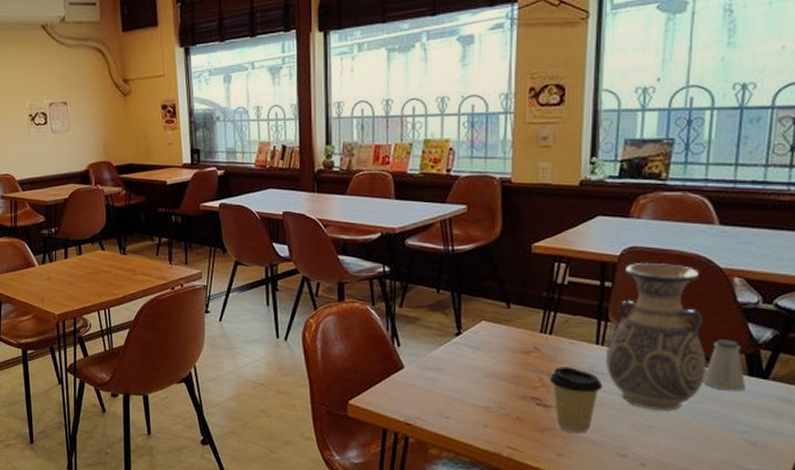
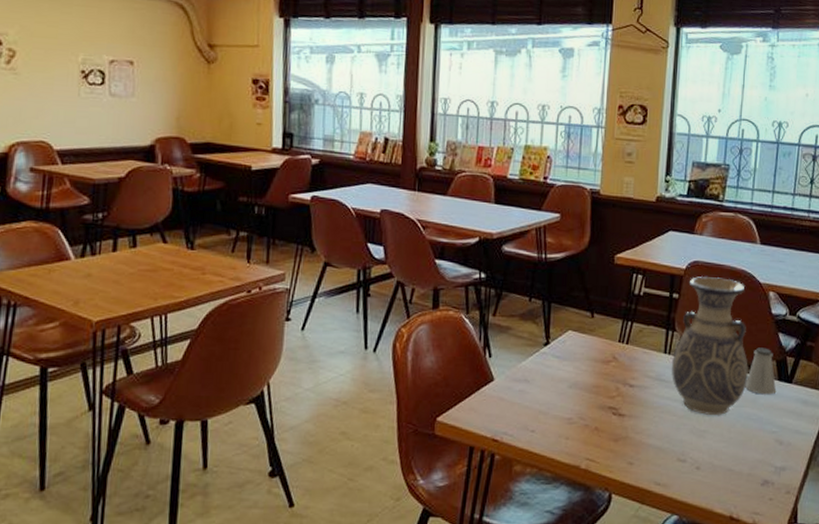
coffee cup: present [548,367,603,435] -> none [624,375,668,442]

